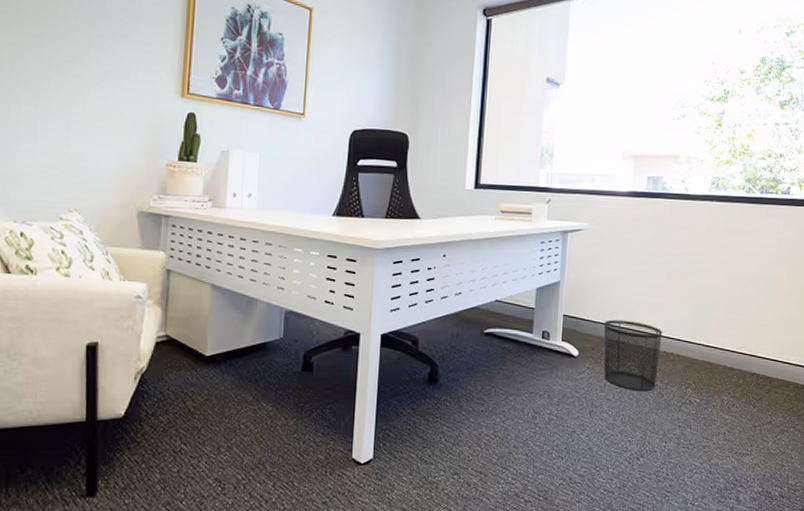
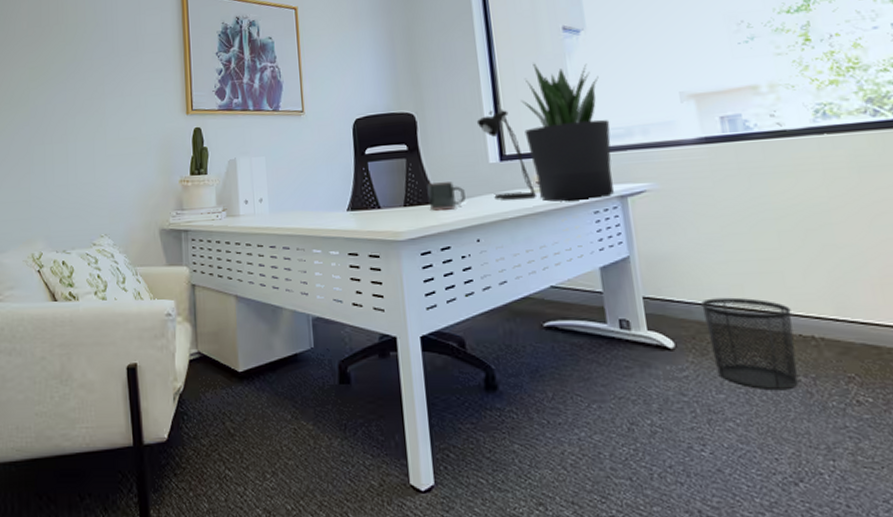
mug: none [407,200,440,226] -> present [427,182,466,211]
desk lamp: none [461,142,499,225] -> present [476,108,536,200]
planter: none [499,106,567,232] -> present [521,63,614,202]

